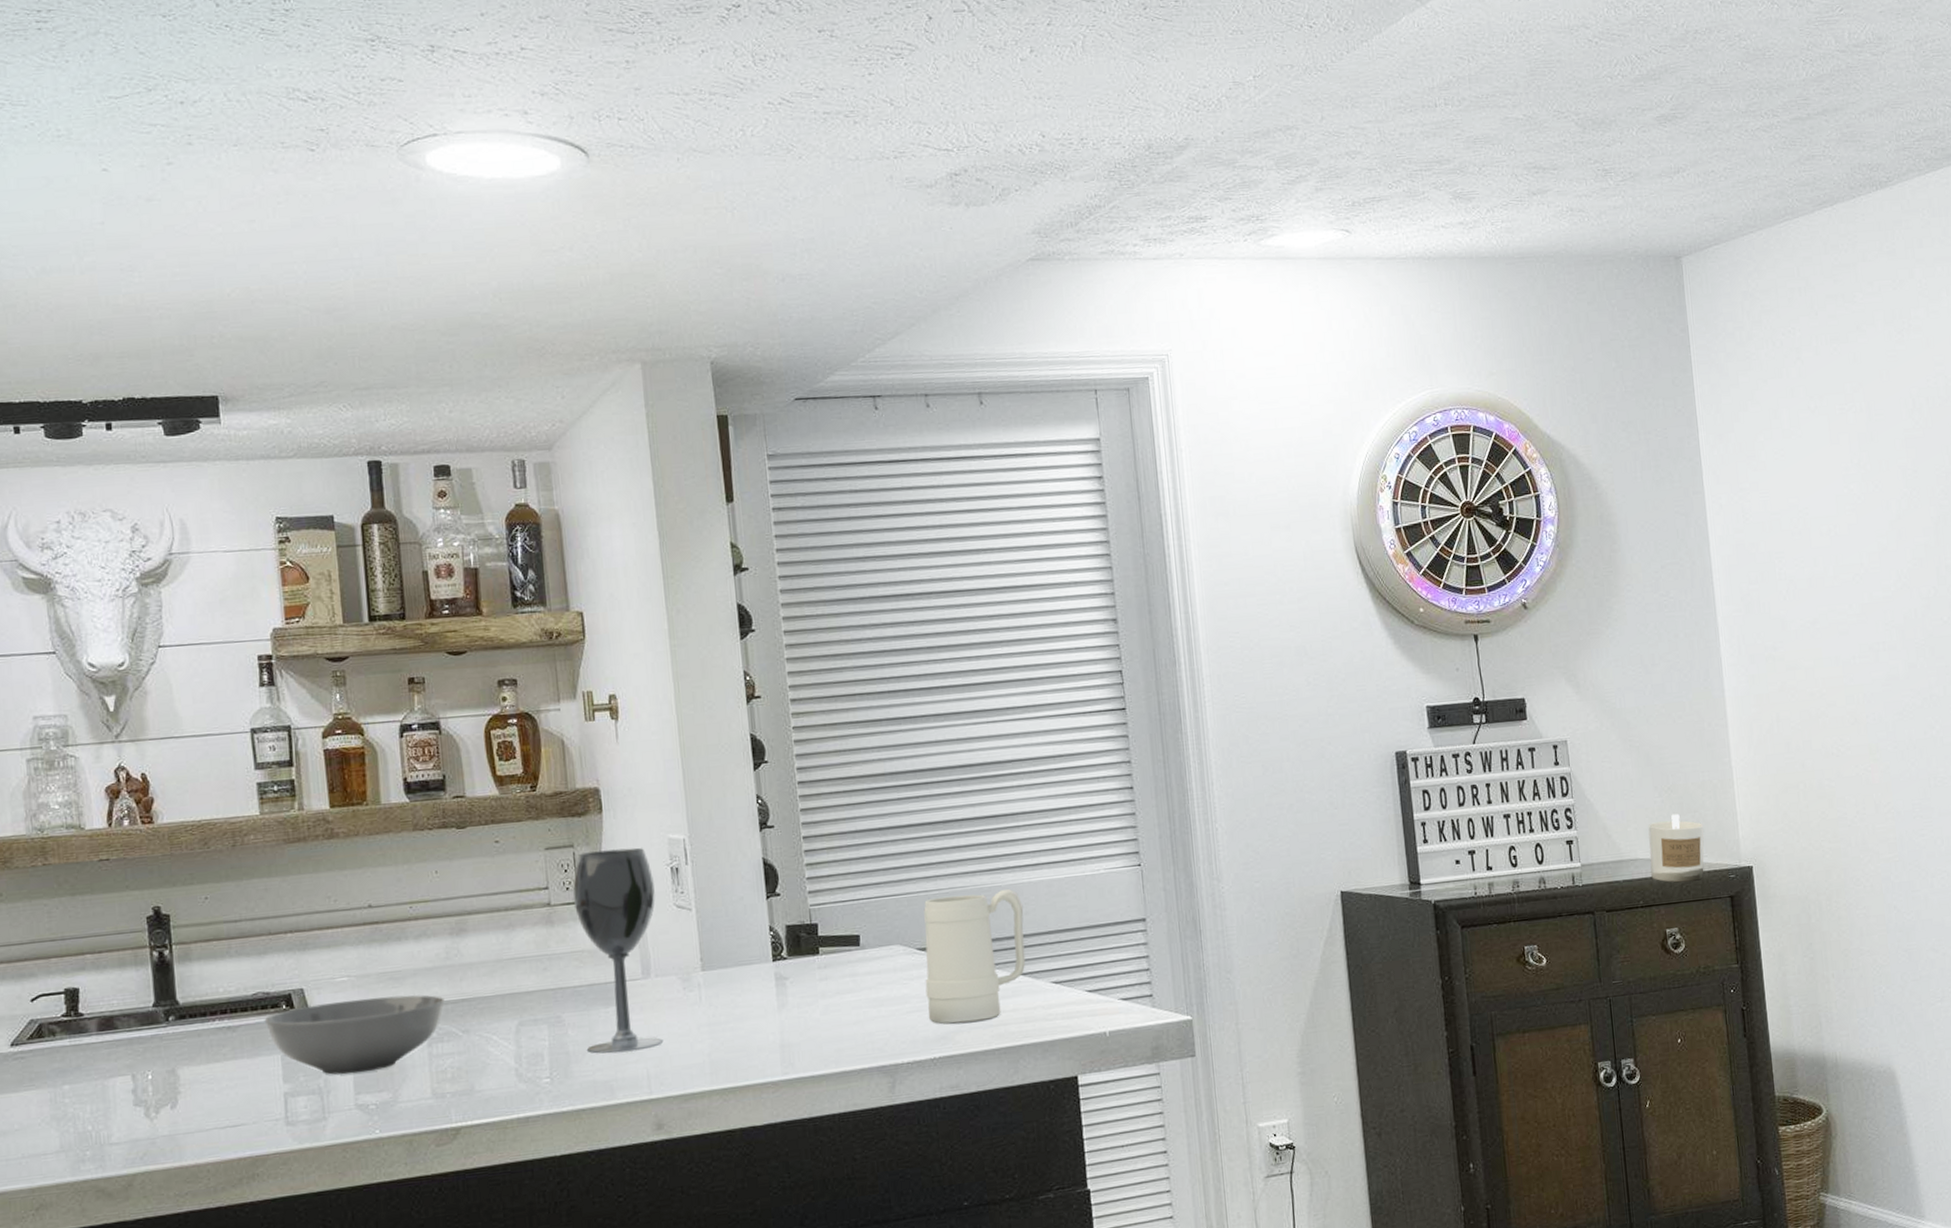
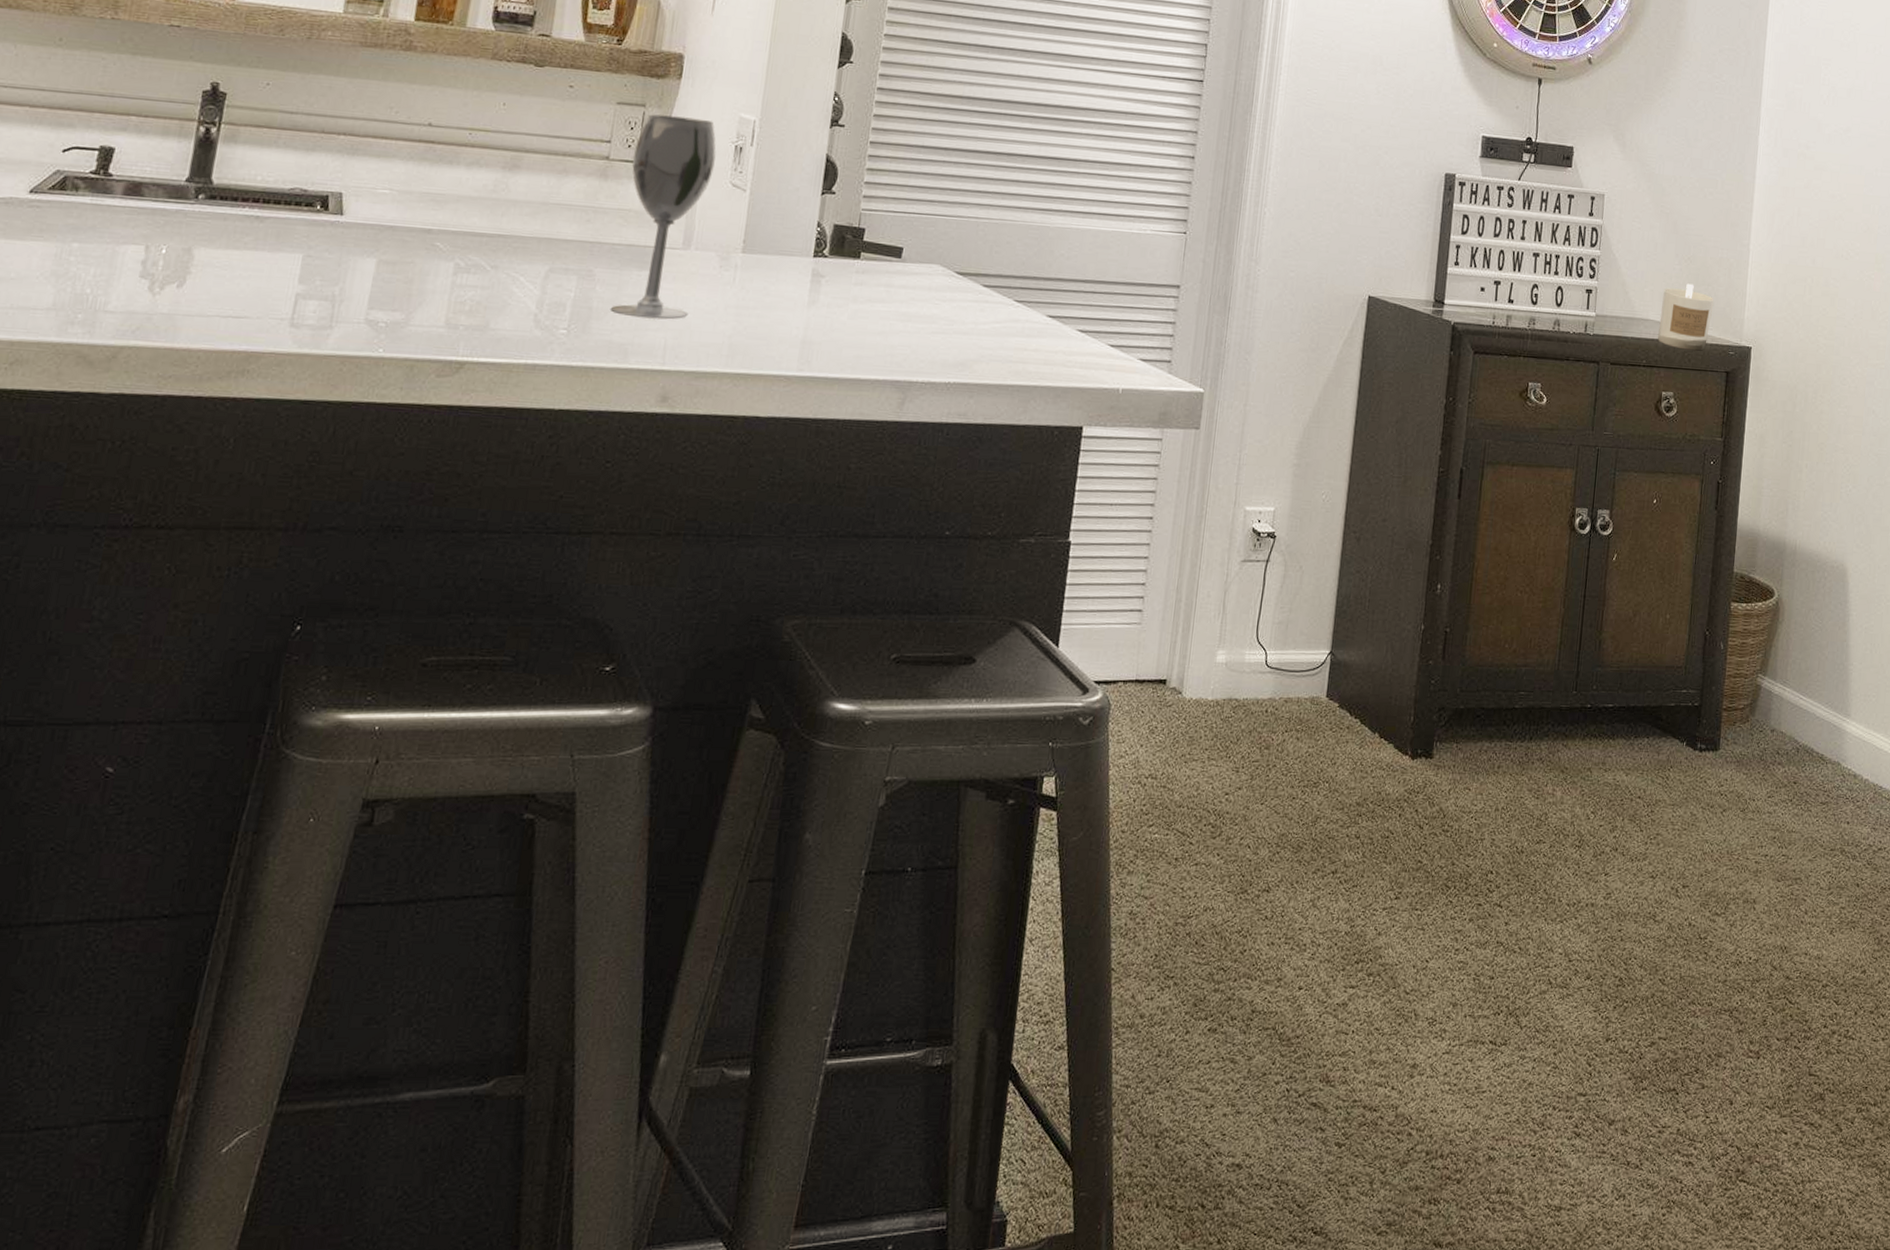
bowl: present [264,995,445,1075] -> none [295,211,481,289]
beer mug: present [924,888,1026,1025] -> none [951,225,1067,356]

